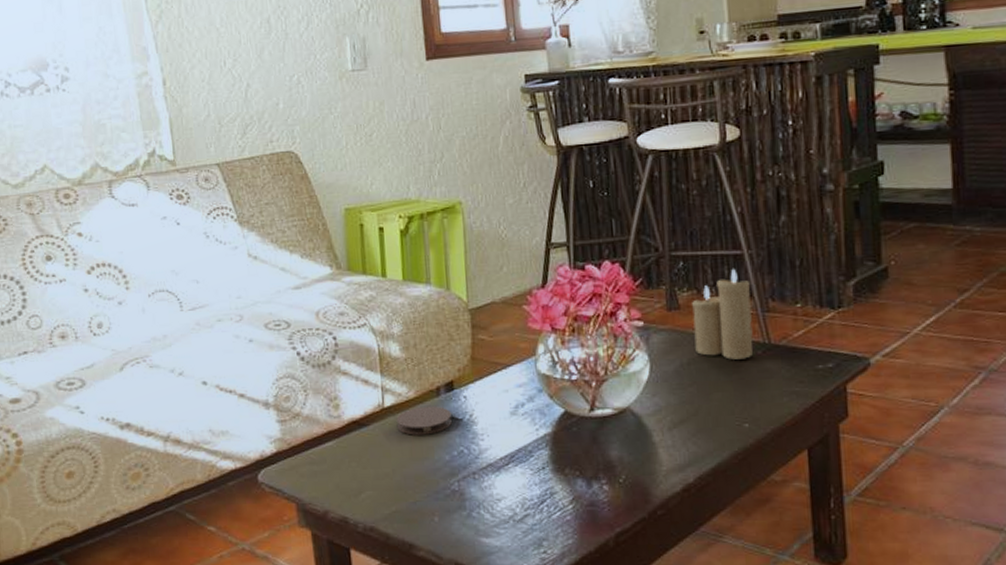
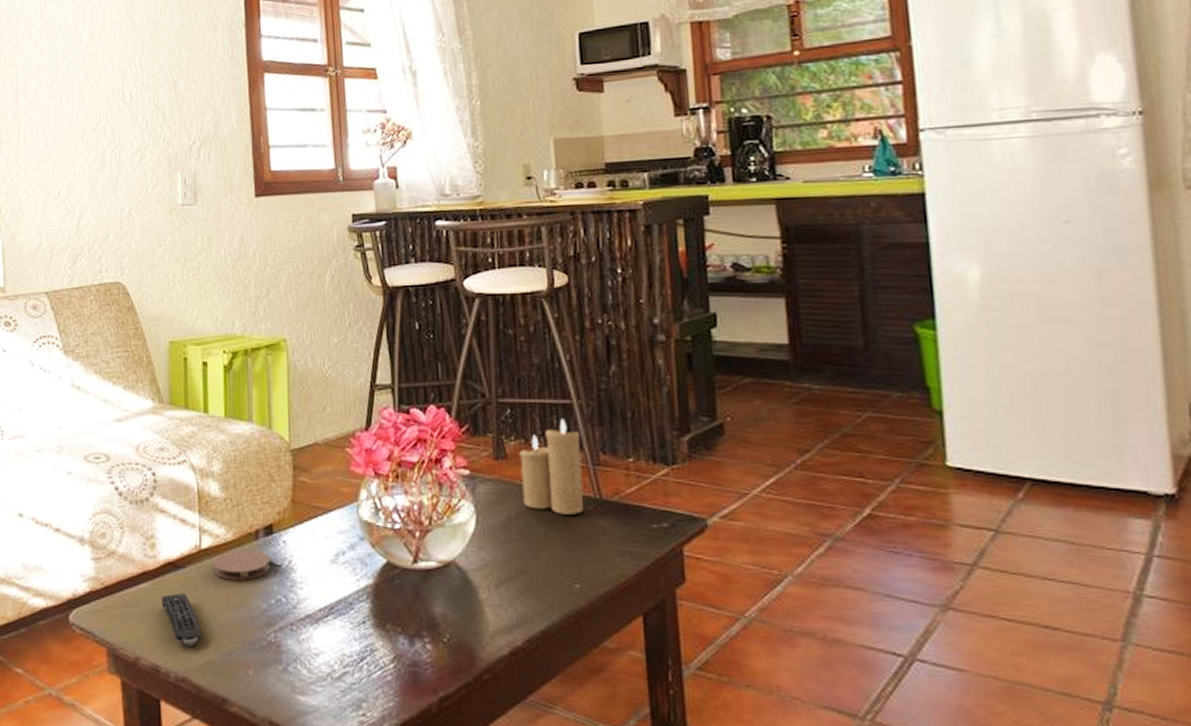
remote control: none [347,449,388,498] -> present [162,592,202,646]

